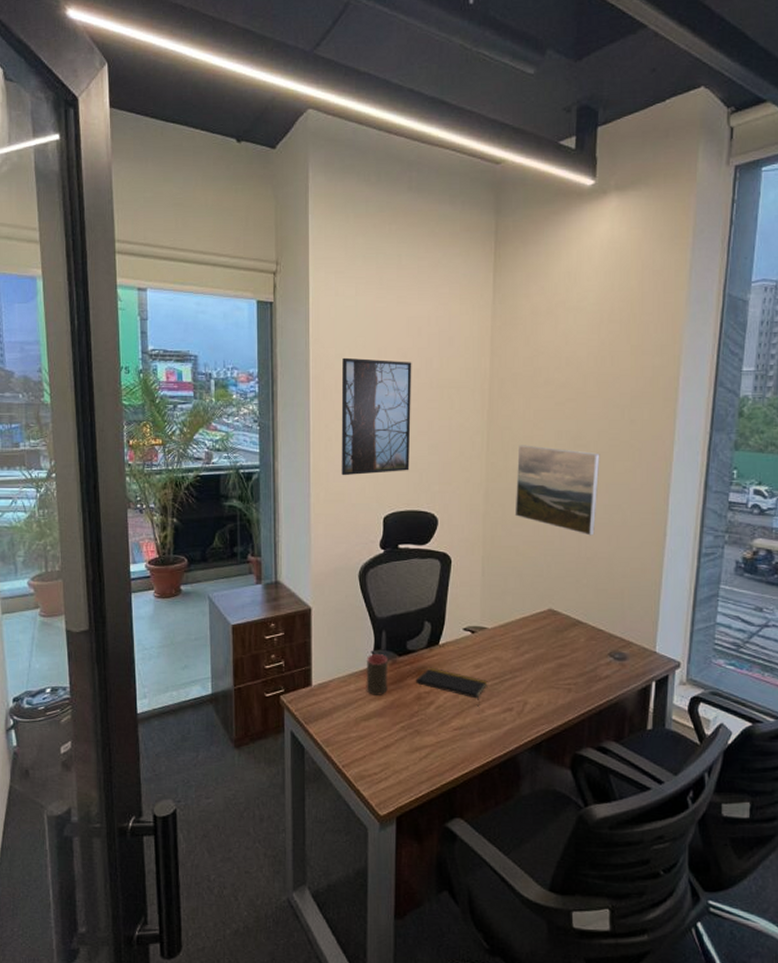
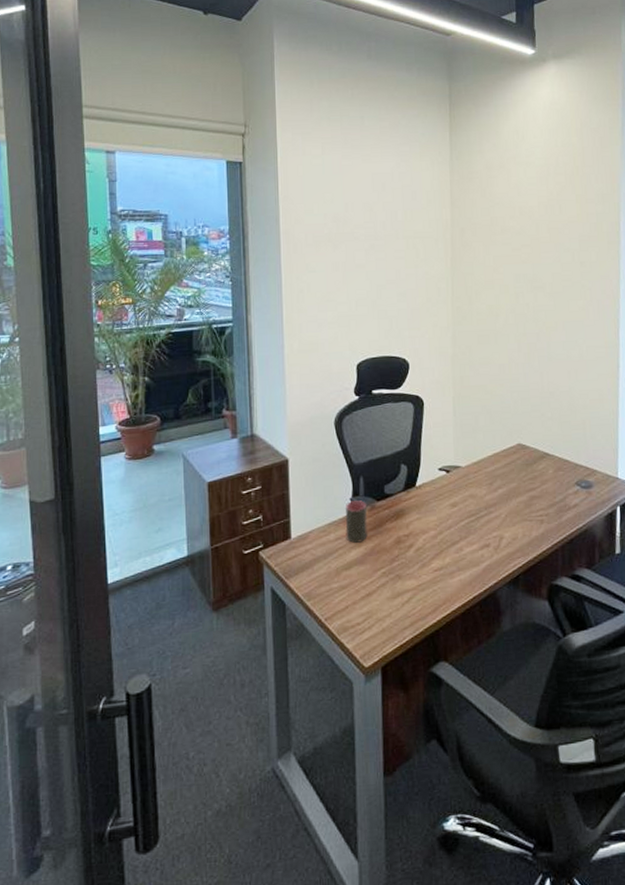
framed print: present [341,357,412,476] -> none [311,212,380,326]
notepad: present [416,667,488,707] -> none [395,509,465,546]
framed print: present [515,445,600,536] -> none [480,289,556,371]

